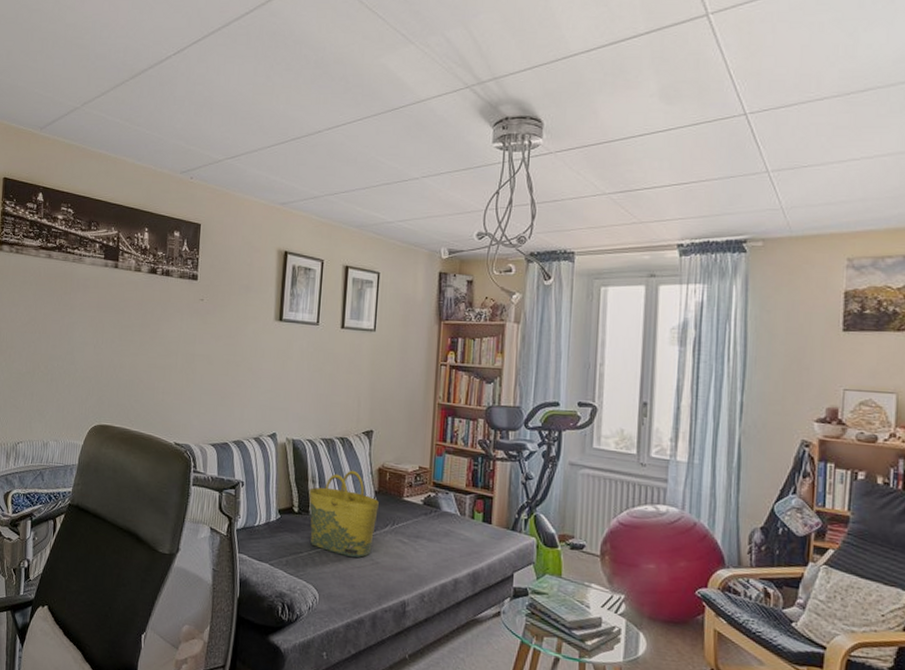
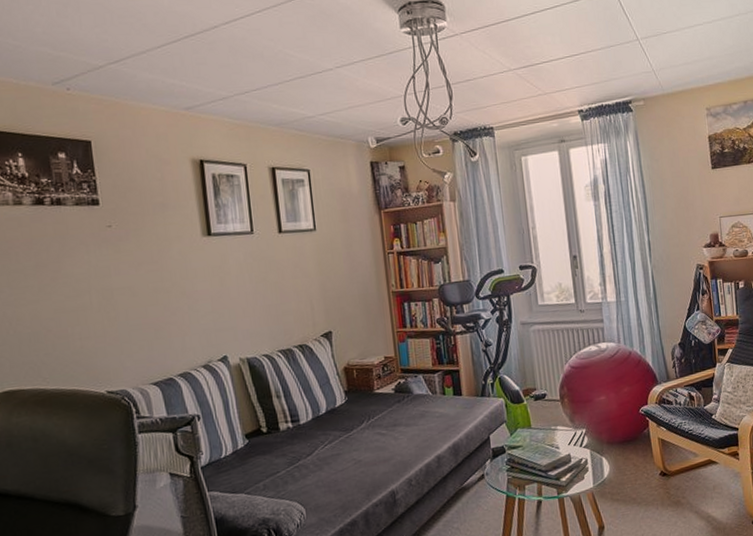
tote bag: present [309,470,379,558] -> none [275,375,352,464]

